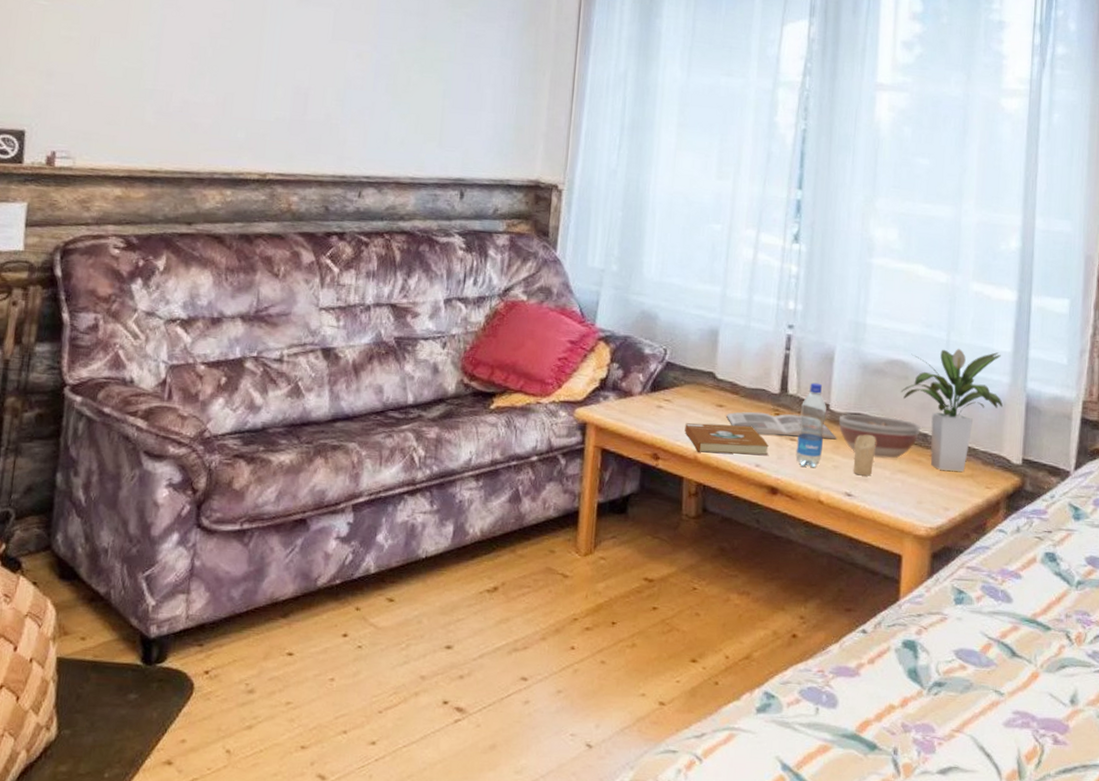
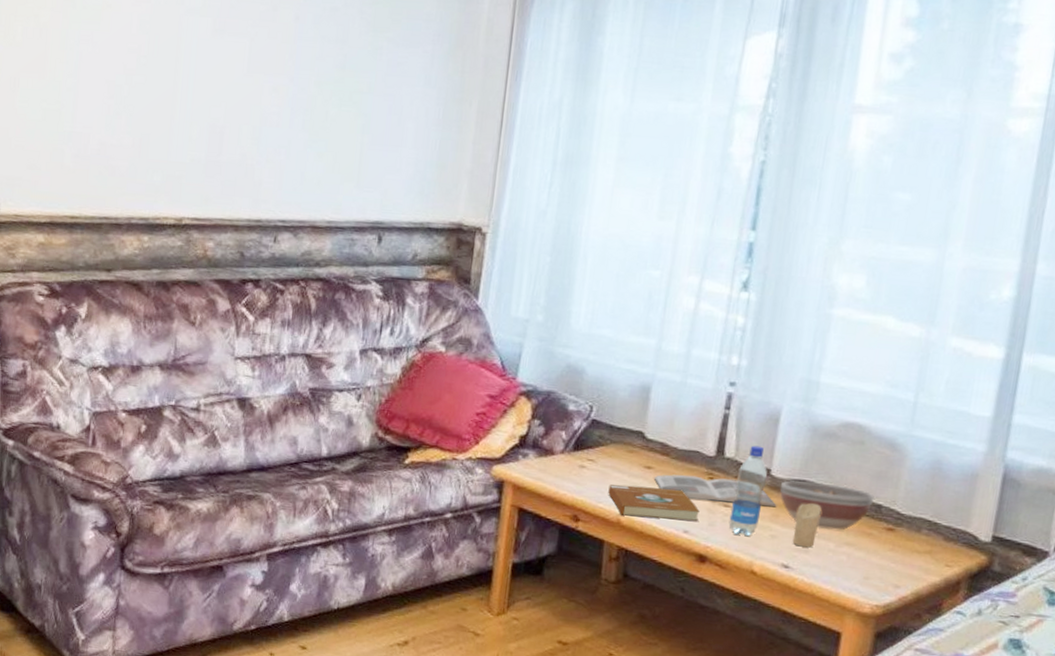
potted plant: present [900,348,1003,472] -> none [854,411,978,547]

